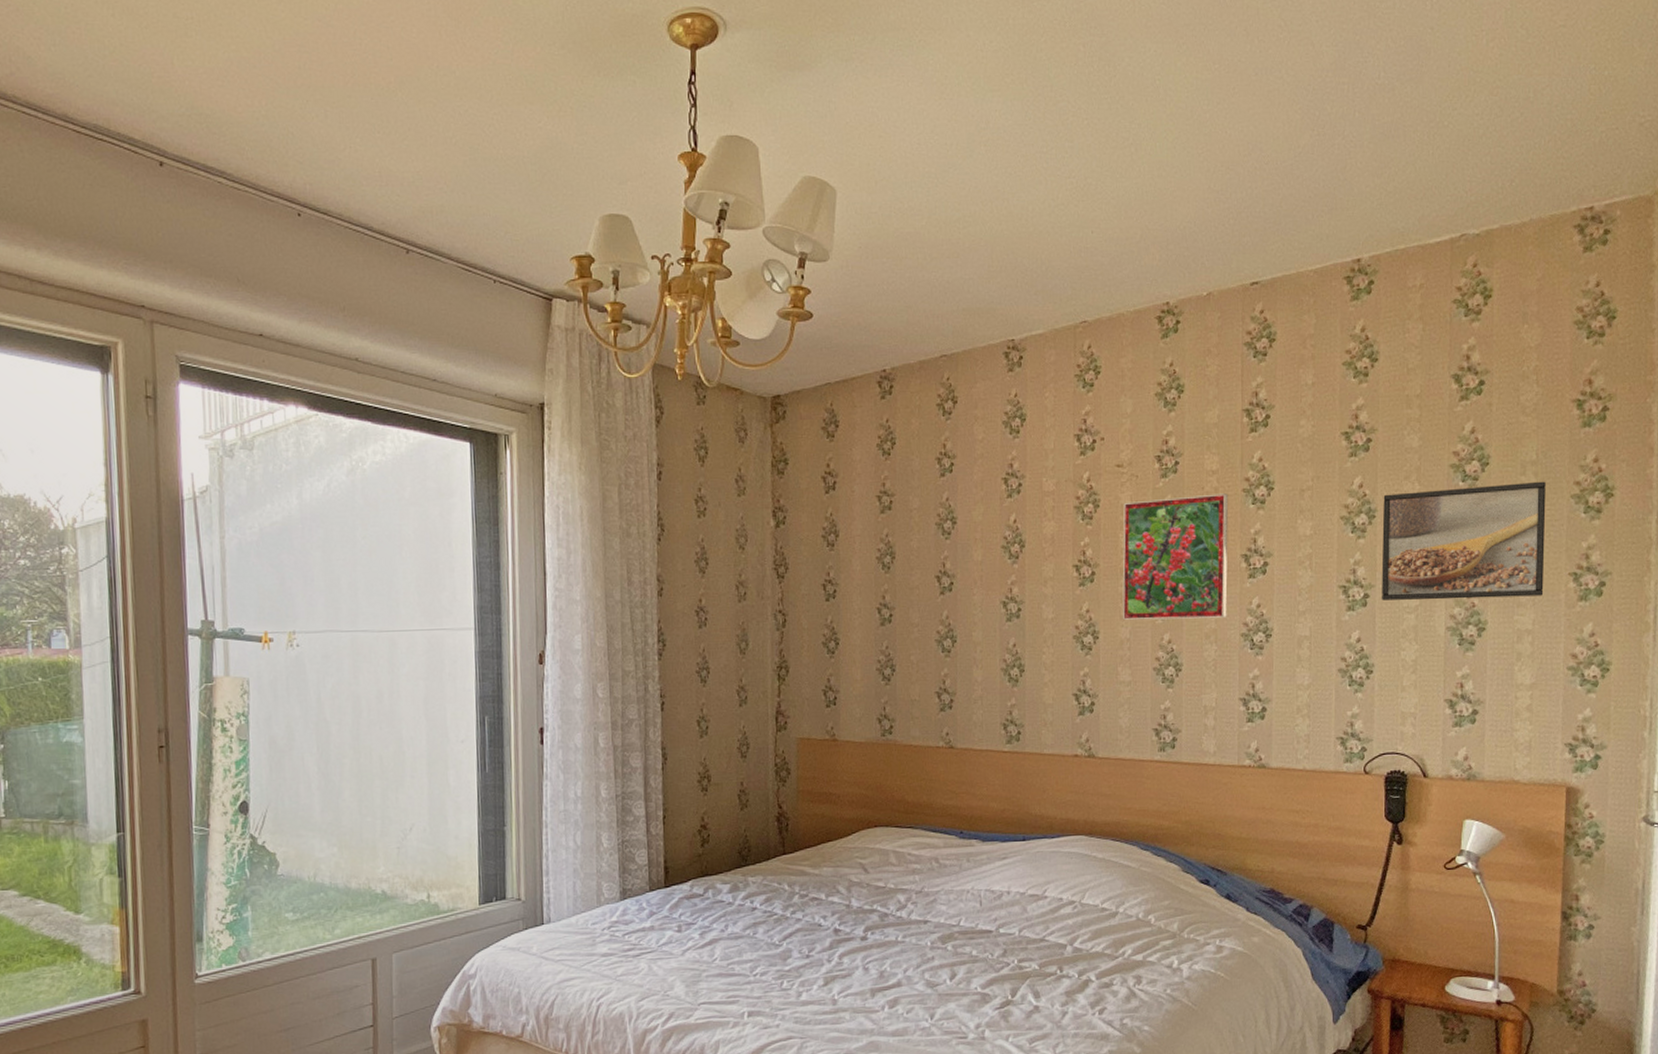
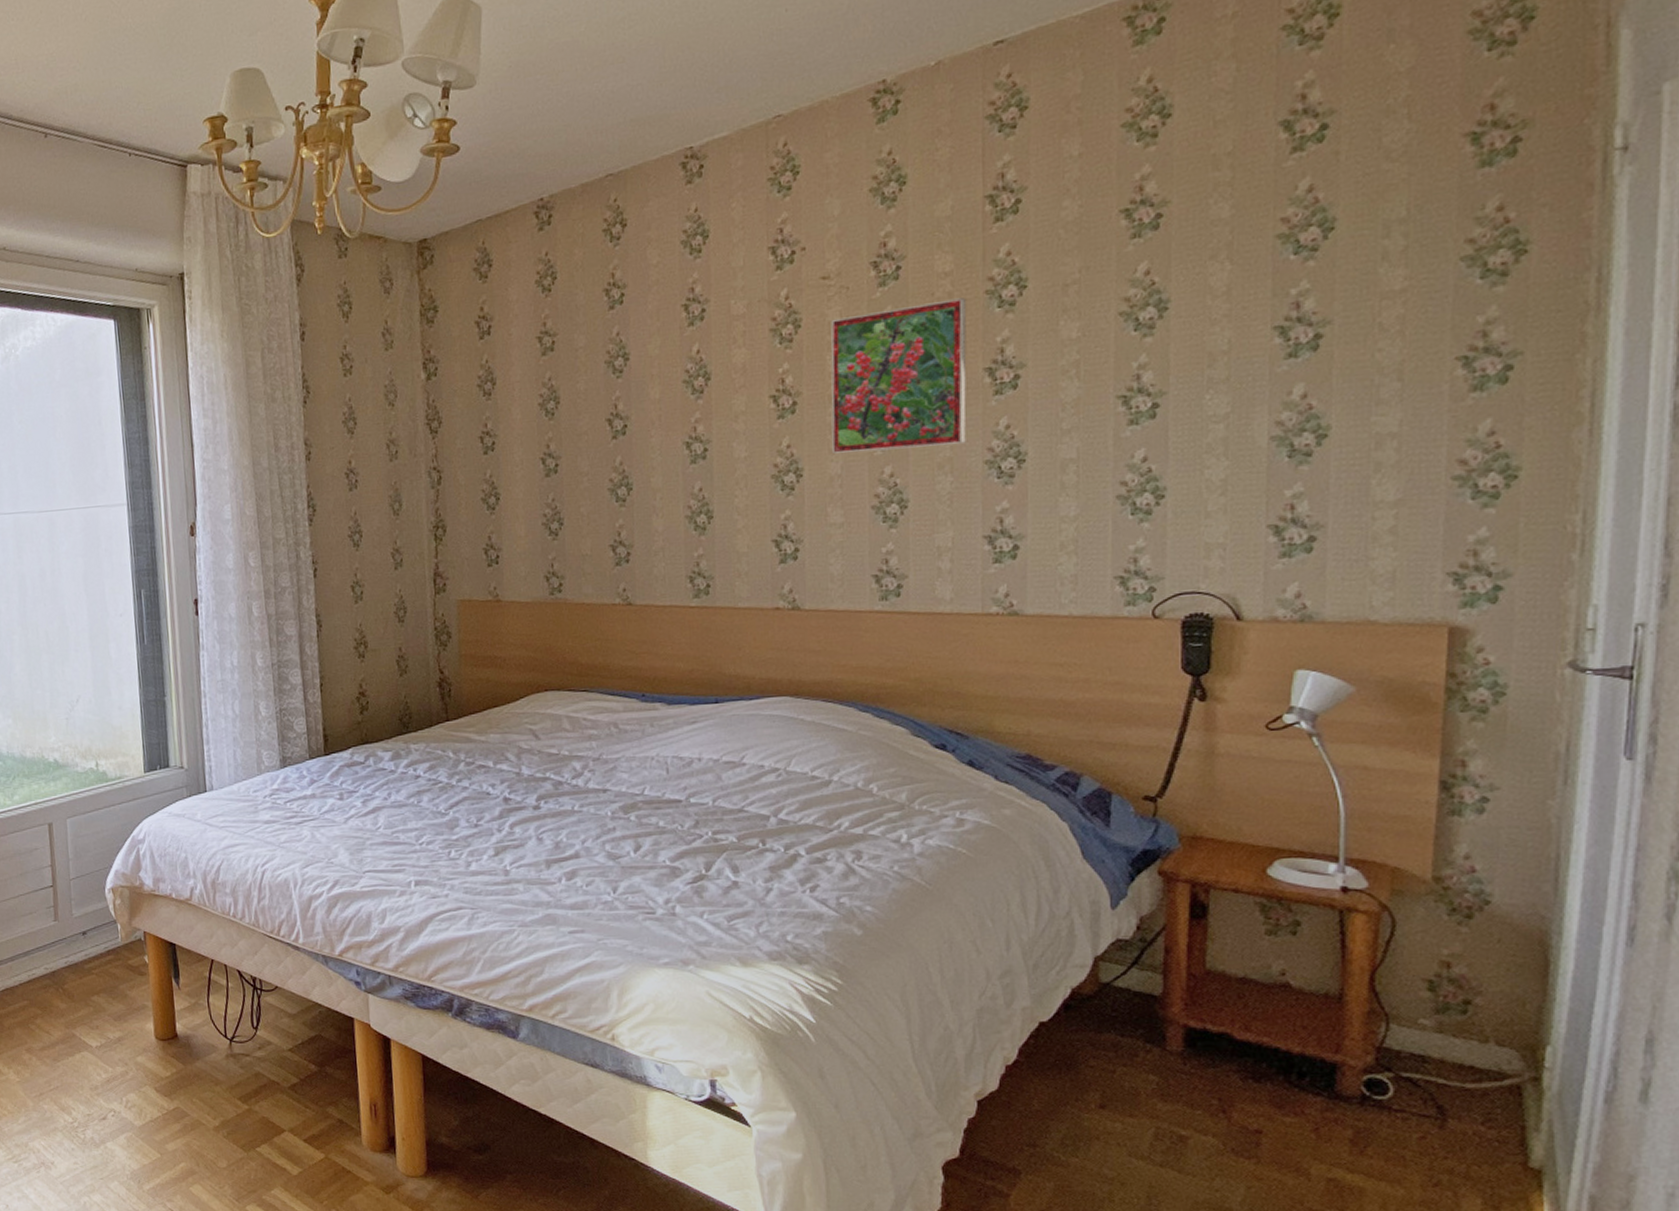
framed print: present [1381,481,1546,600] -> none [1177,243,1421,410]

